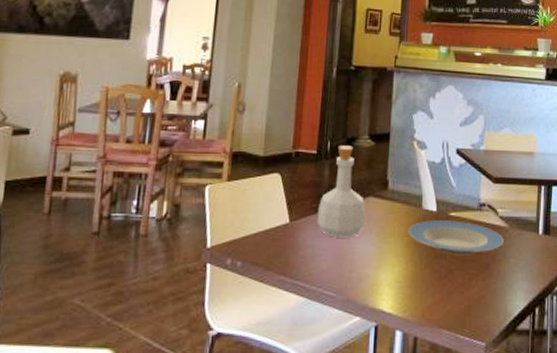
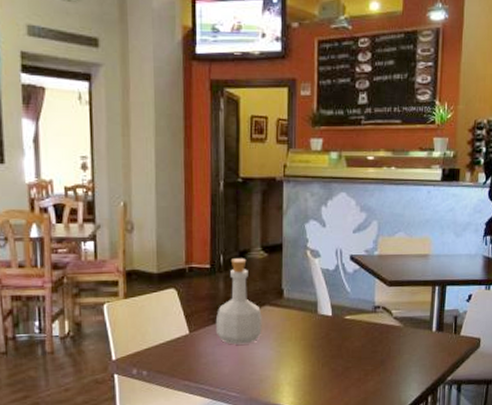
plate: present [408,220,504,255] -> none [305,323,398,355]

